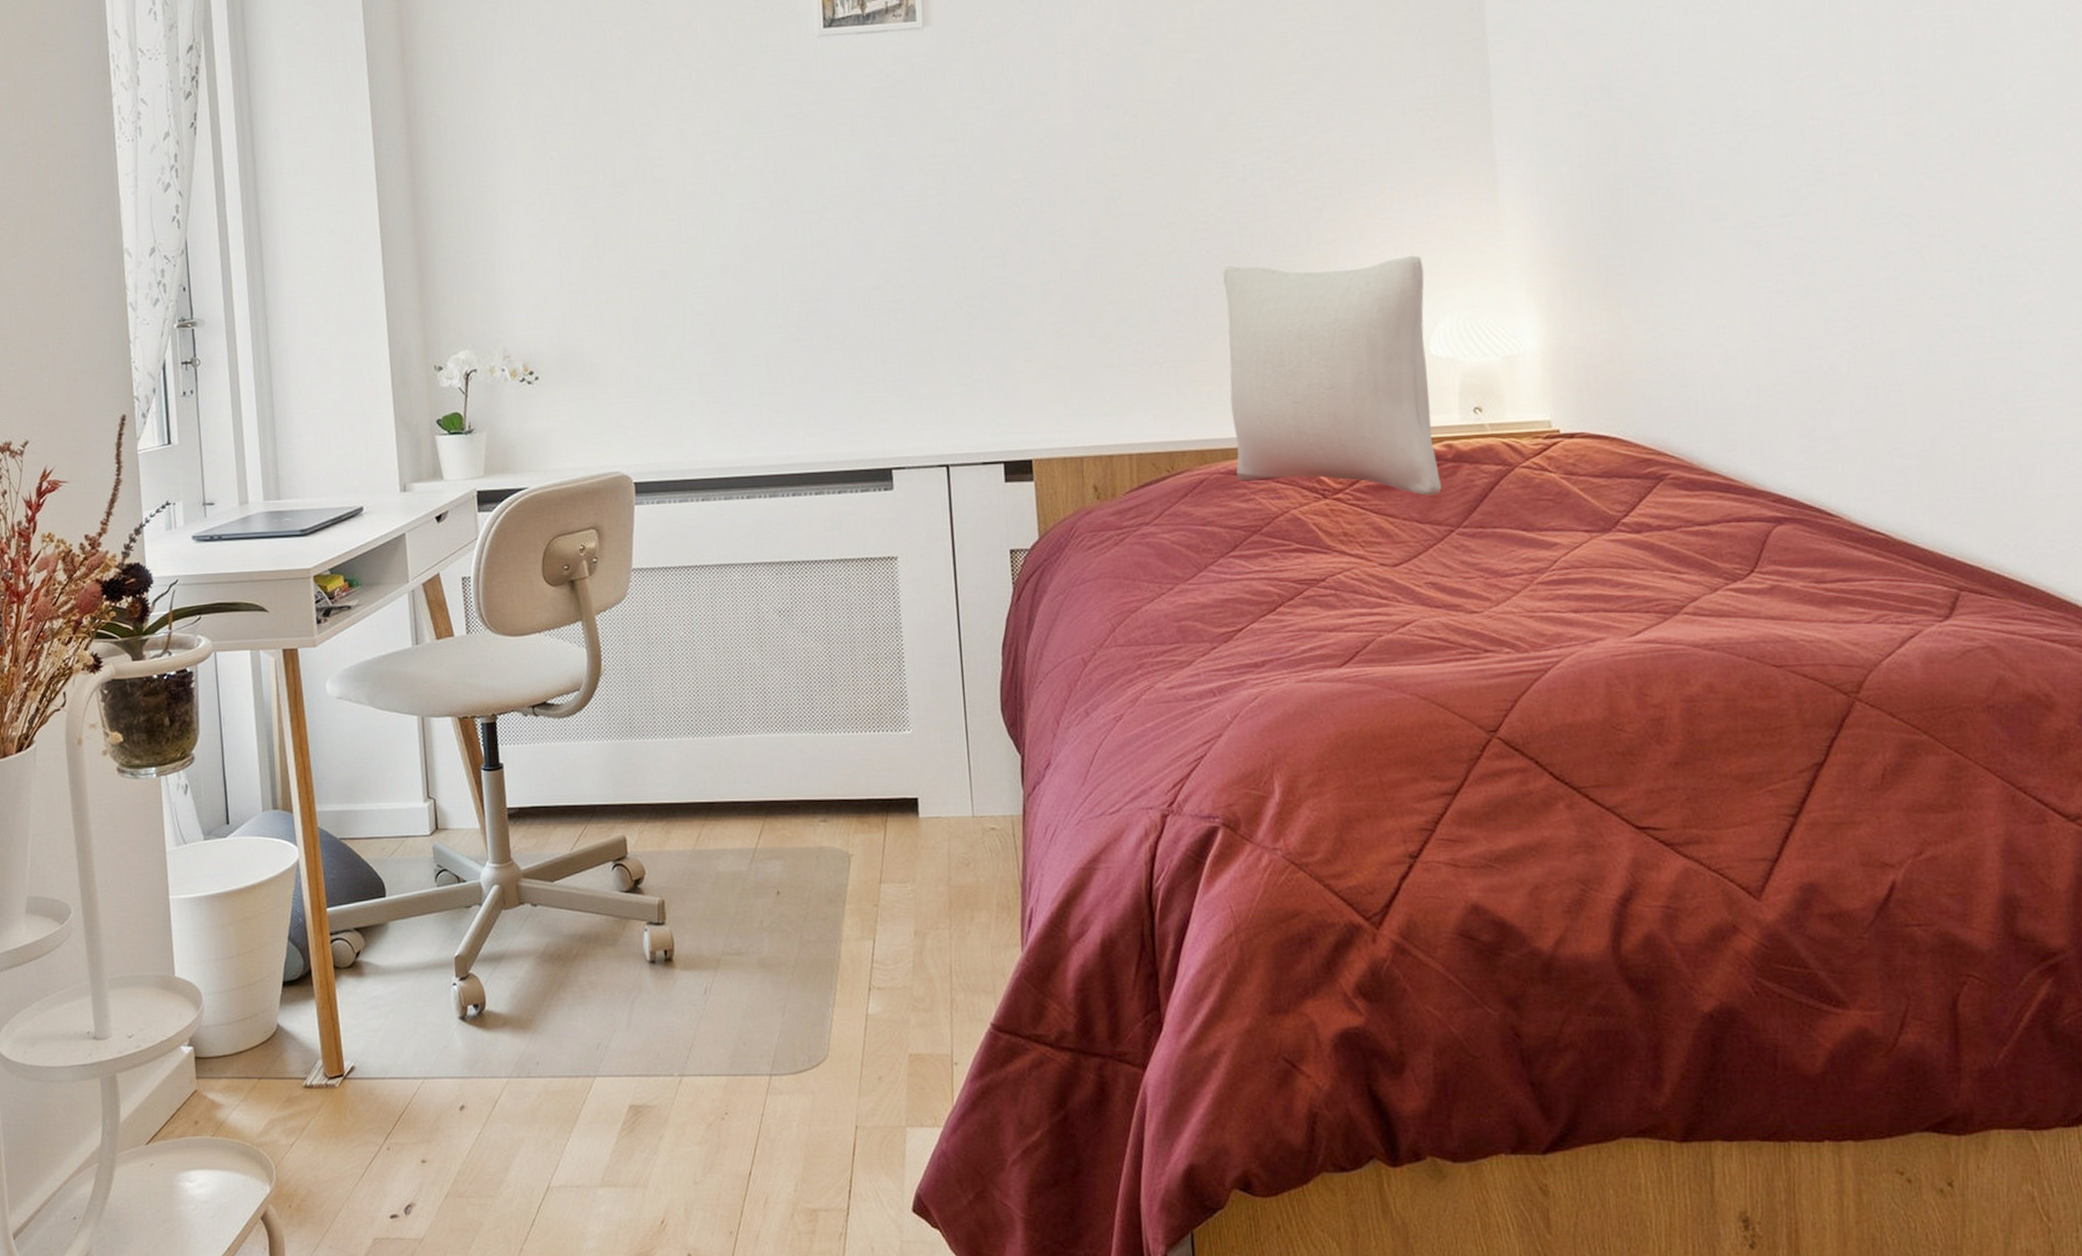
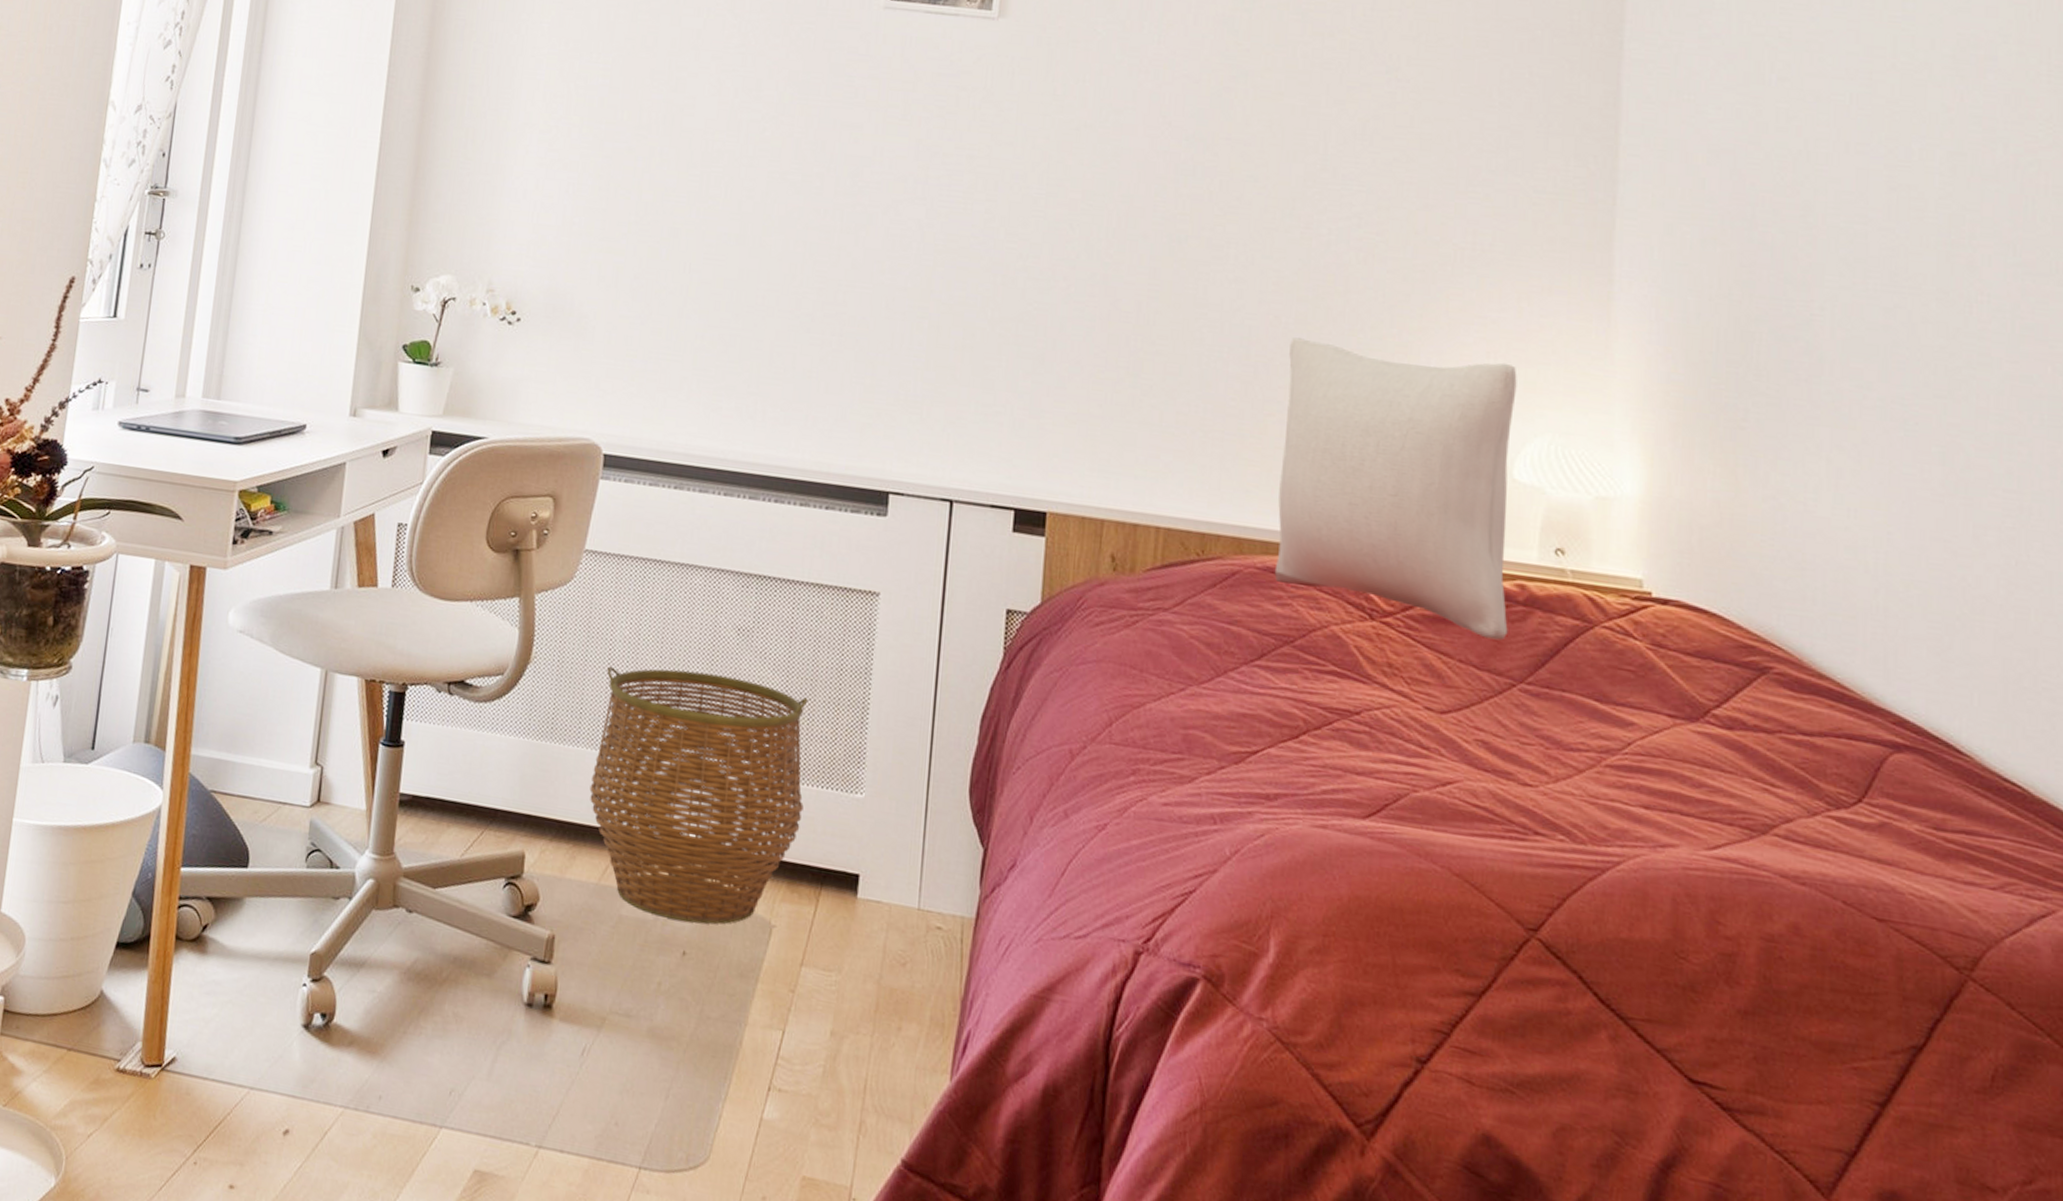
basket: none [670,653,861,867] -> present [589,666,808,924]

